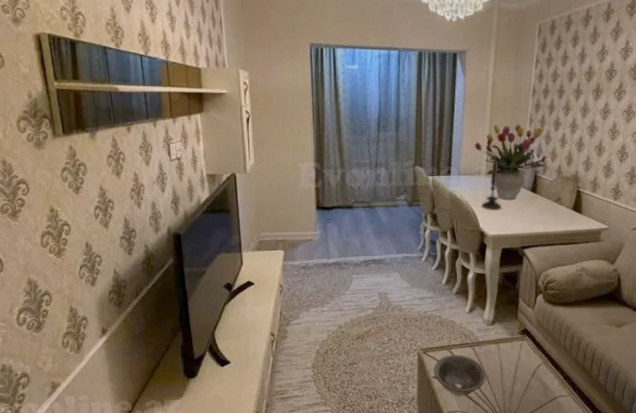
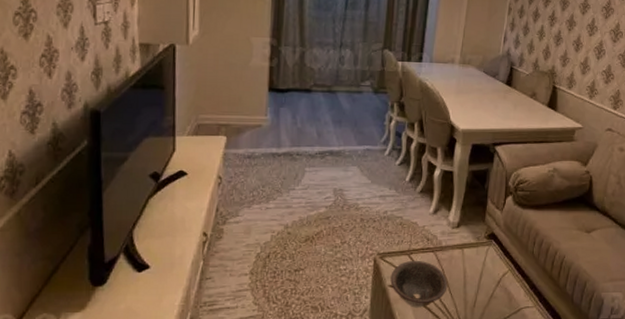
flower arrangement: present [474,124,548,201] -> none [449,11,525,93]
candle: present [482,160,501,211] -> none [453,49,474,103]

